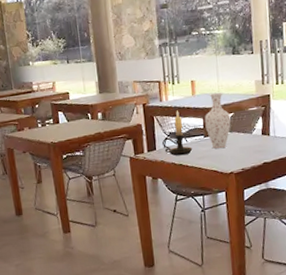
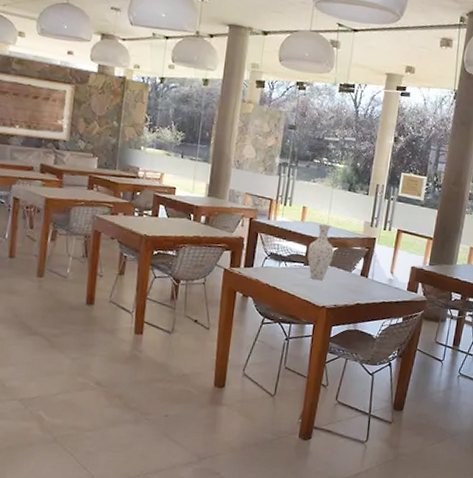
candle holder: present [162,110,193,156] -> none [261,232,290,279]

